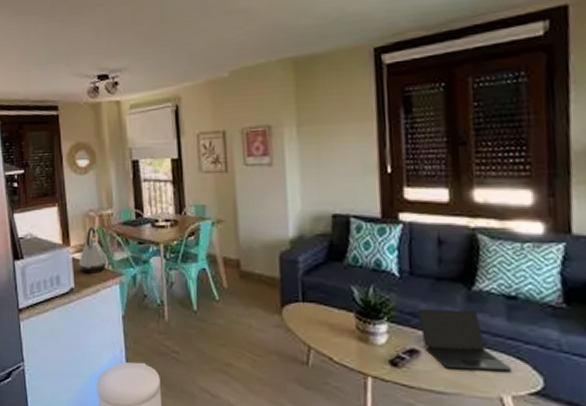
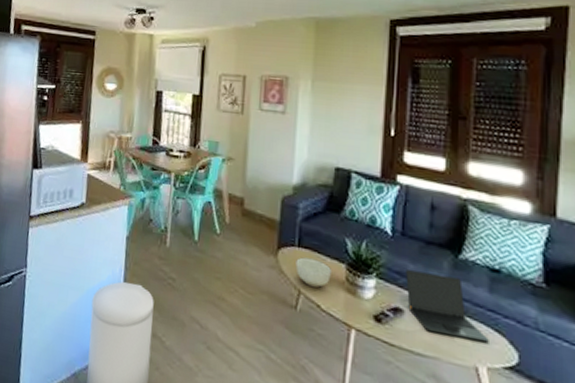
kettle: present [79,227,108,273] -> none [93,147,120,192]
bowl: none [302,312,341,341] -> present [295,257,333,288]

